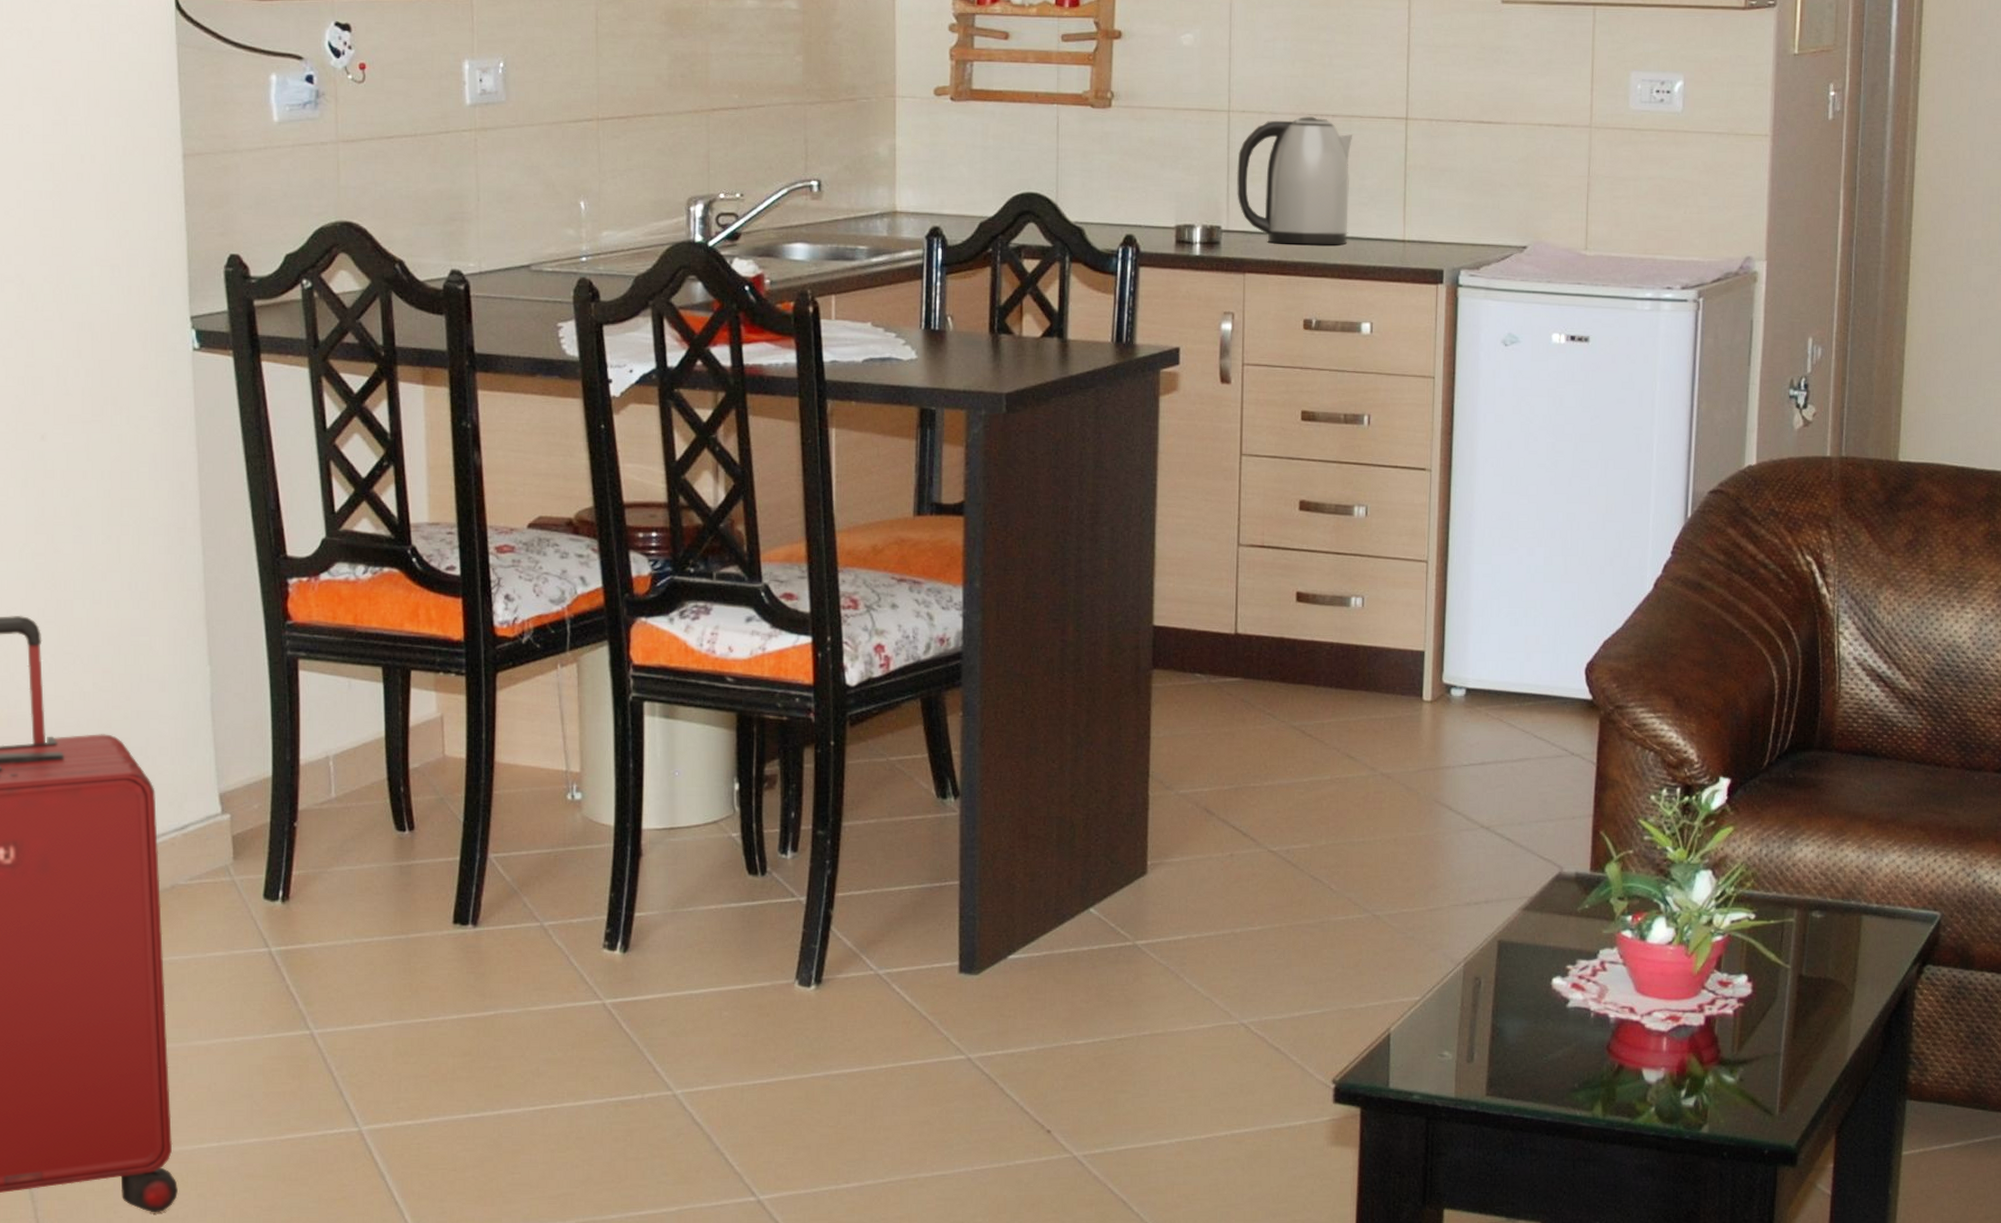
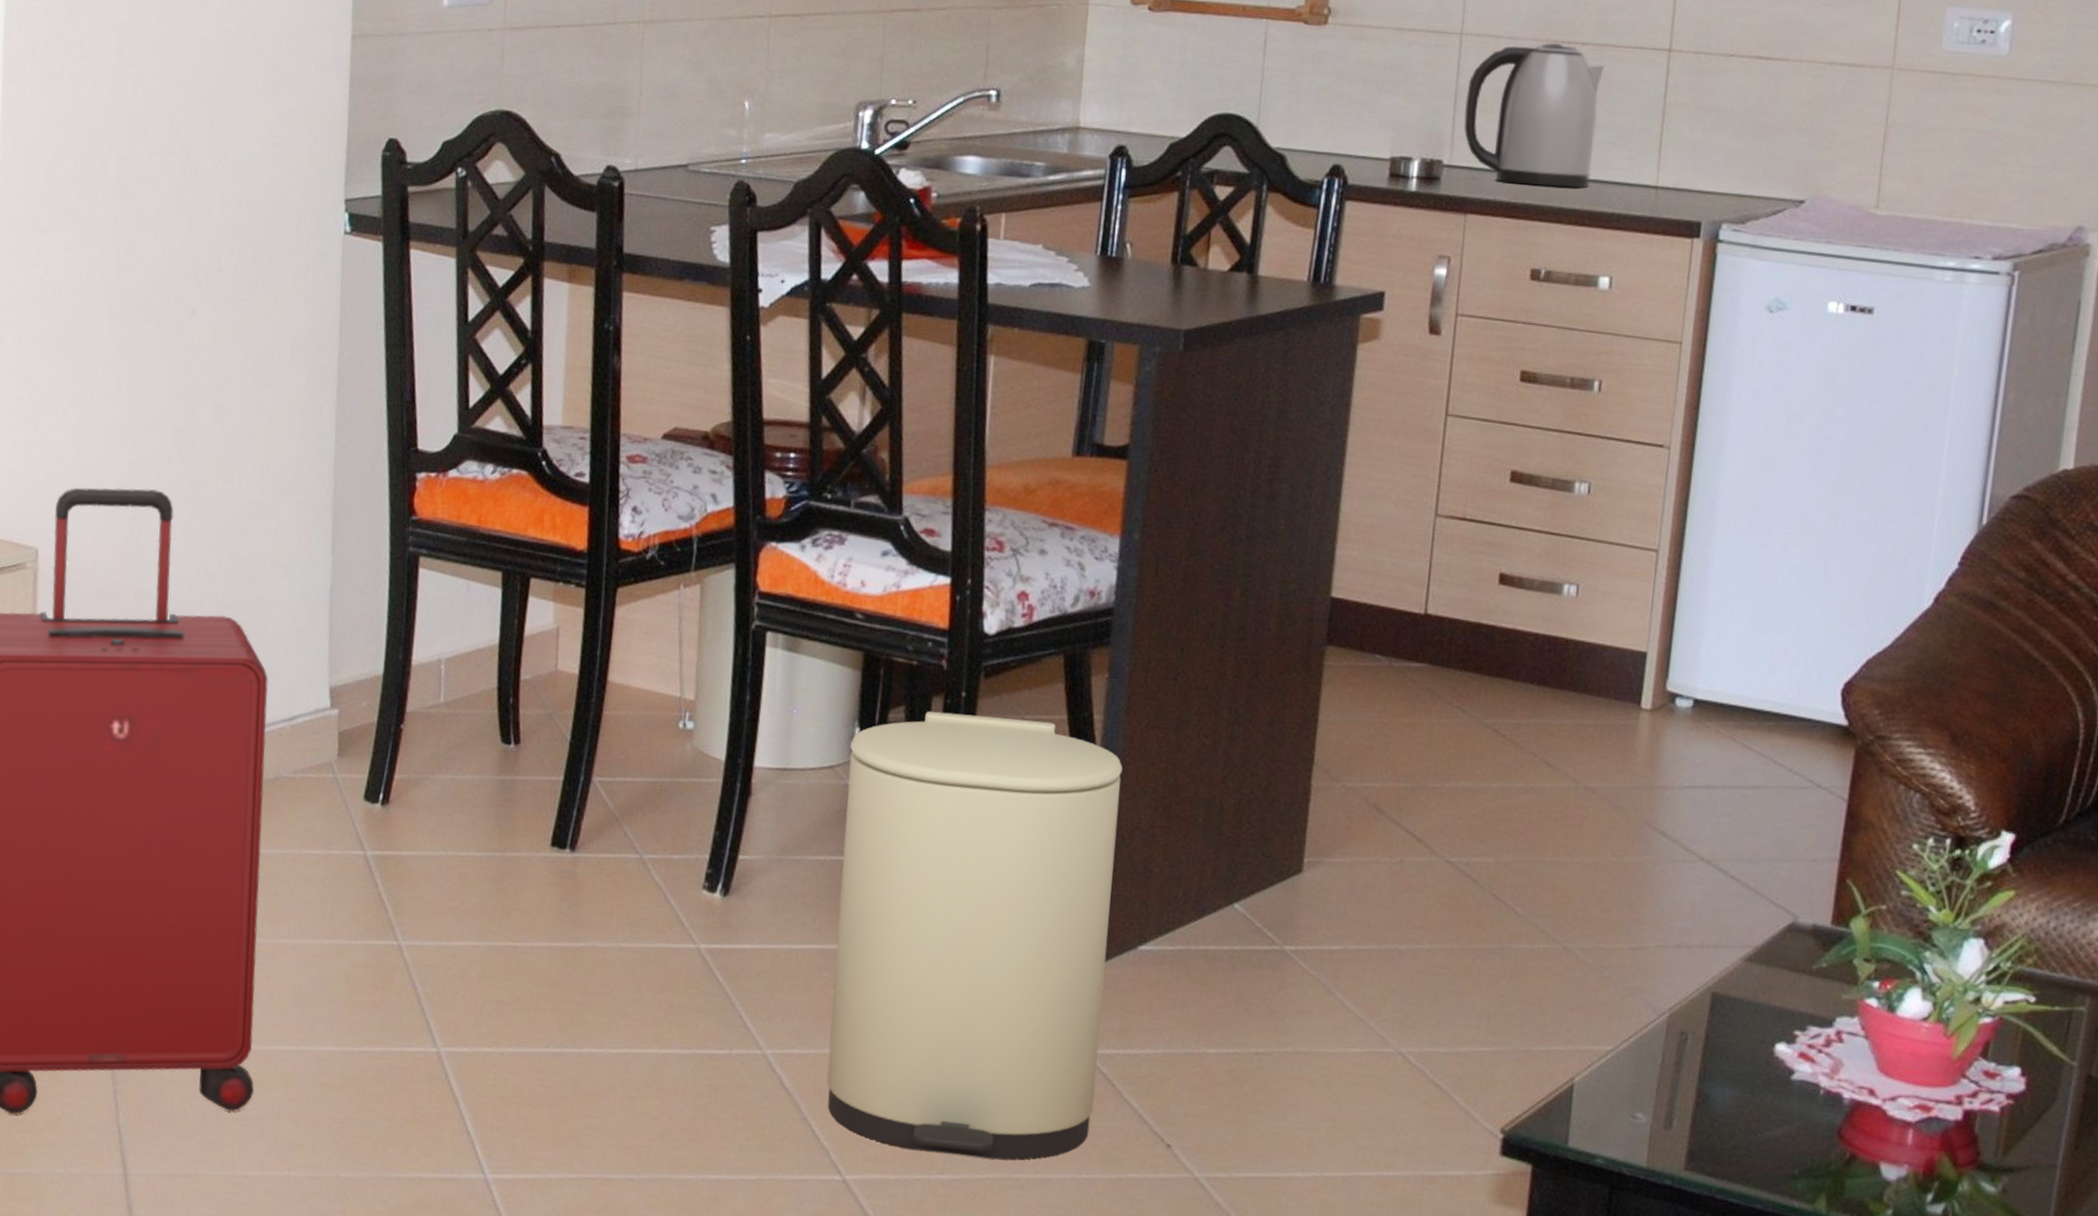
pedal bin: none [731,761,981,1164] -> present [827,711,1123,1160]

